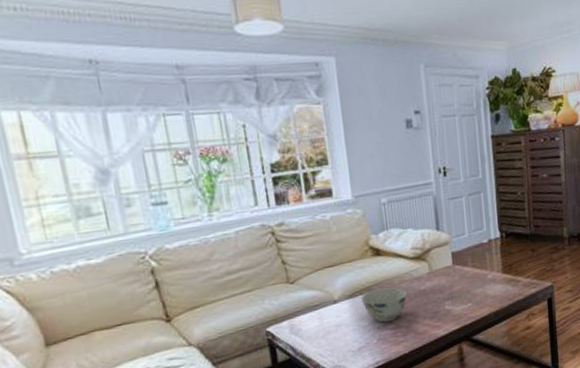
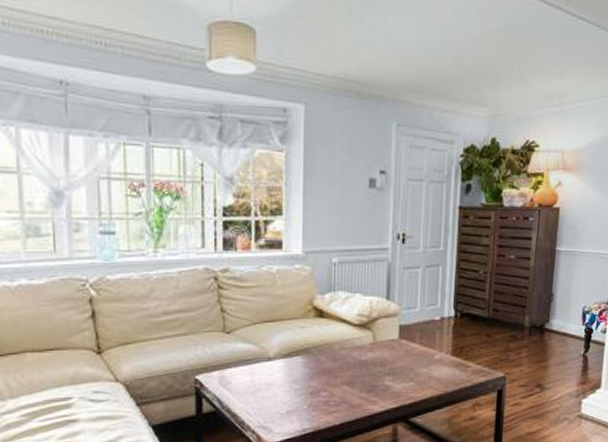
bowl: present [361,287,408,323] -> none [298,353,346,388]

